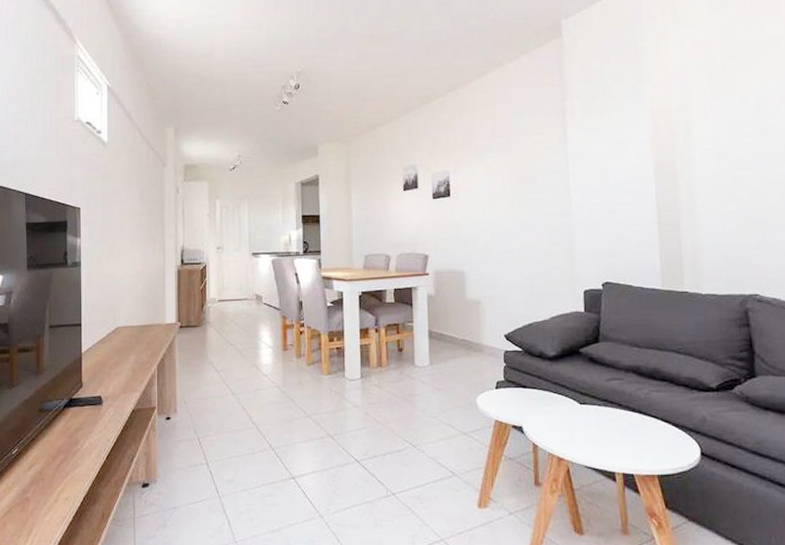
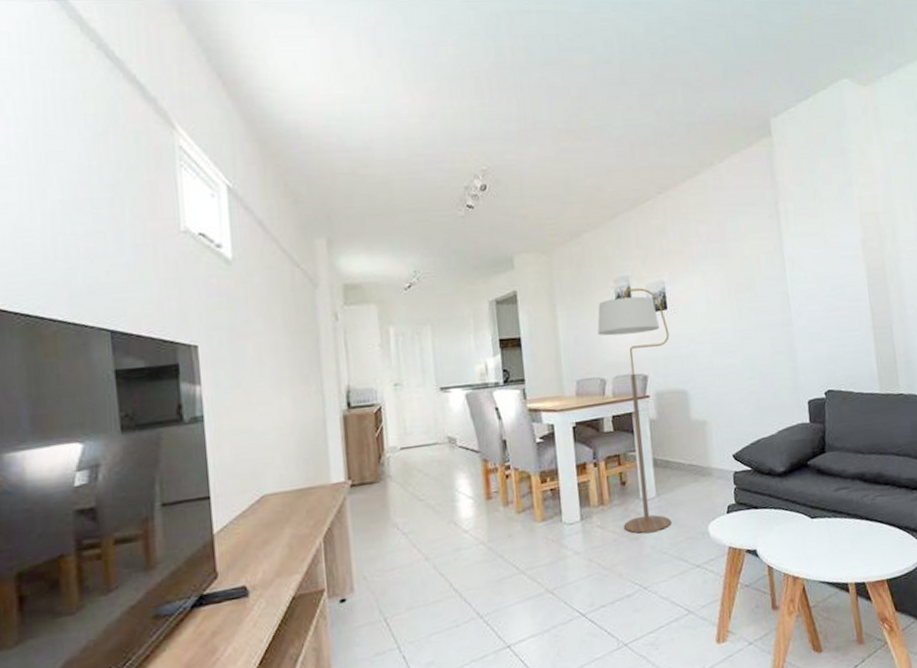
floor lamp: none [386,176,451,397] -> present [597,288,671,534]

